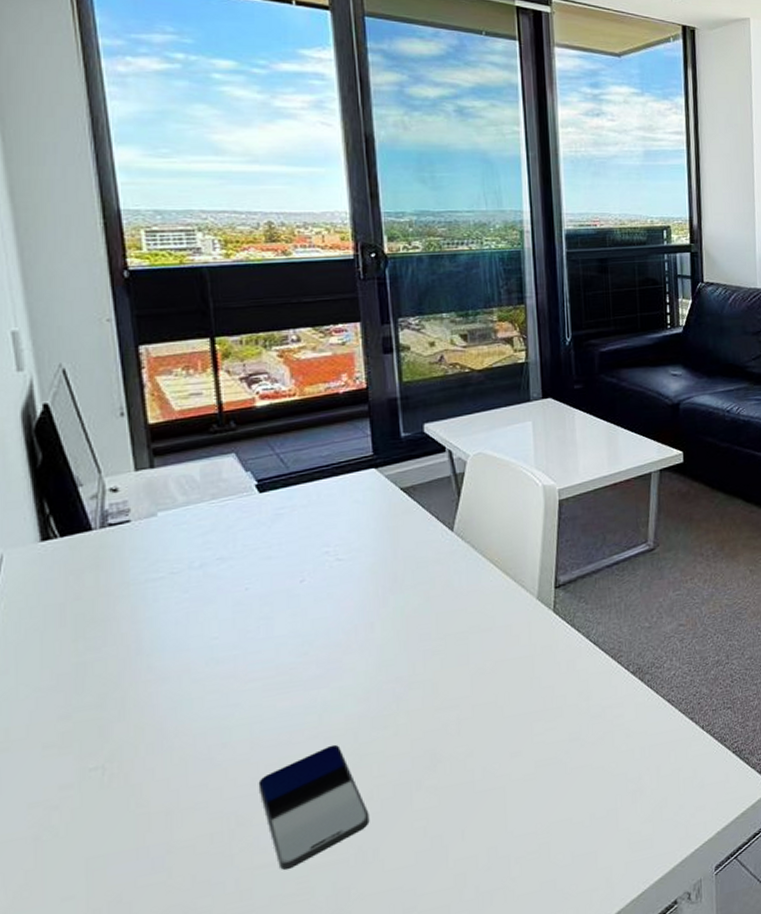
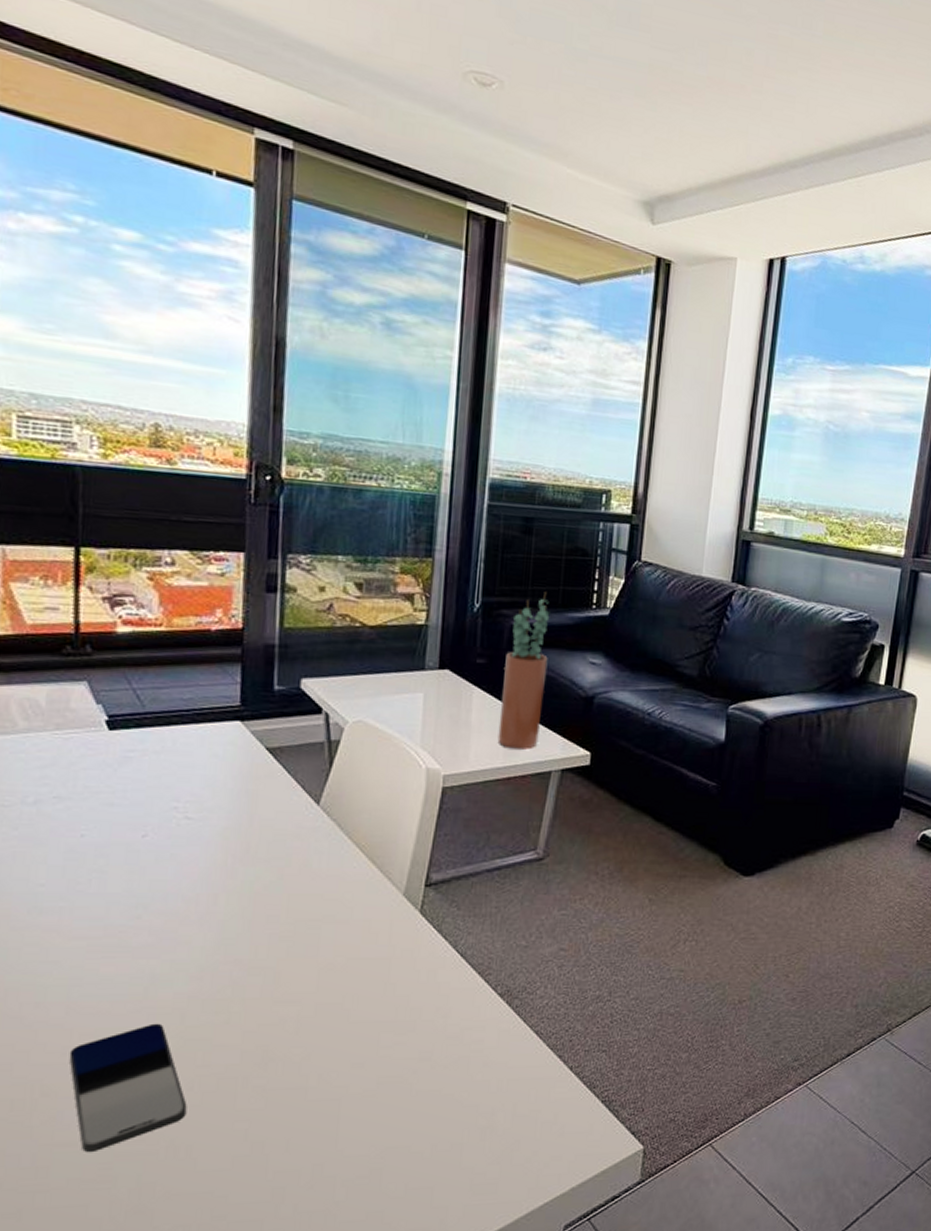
vase: none [599,320,637,458] -> present [497,592,550,750]

